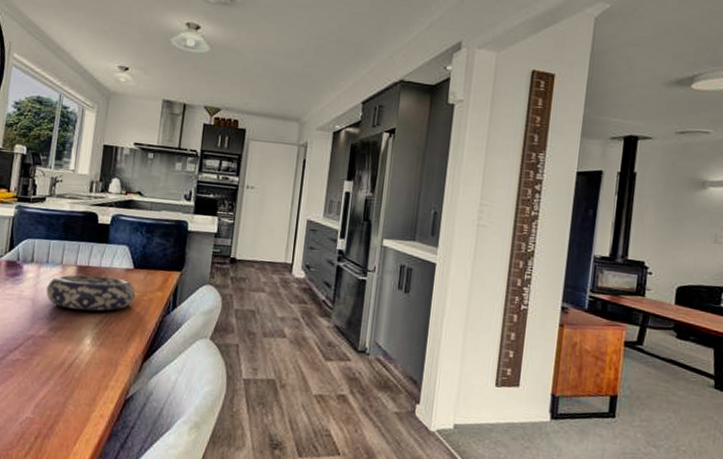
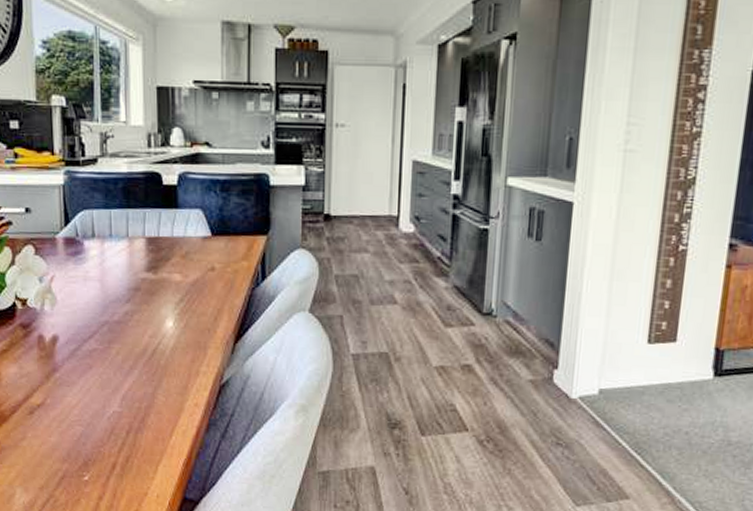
decorative bowl: present [46,275,136,311] -> none [114,247,218,289]

